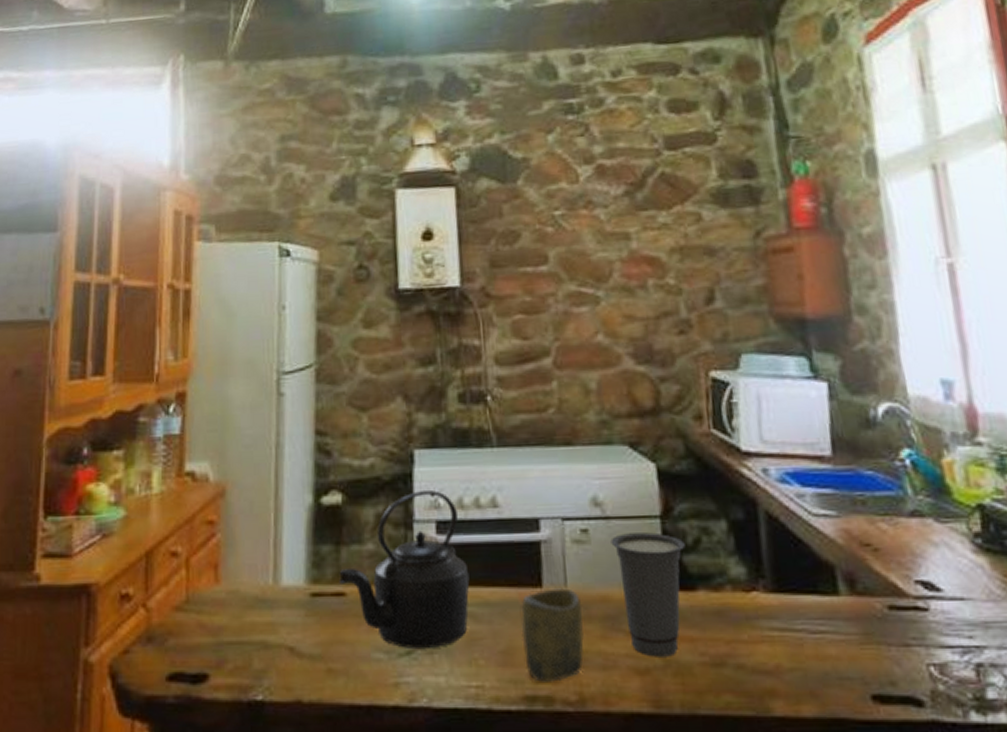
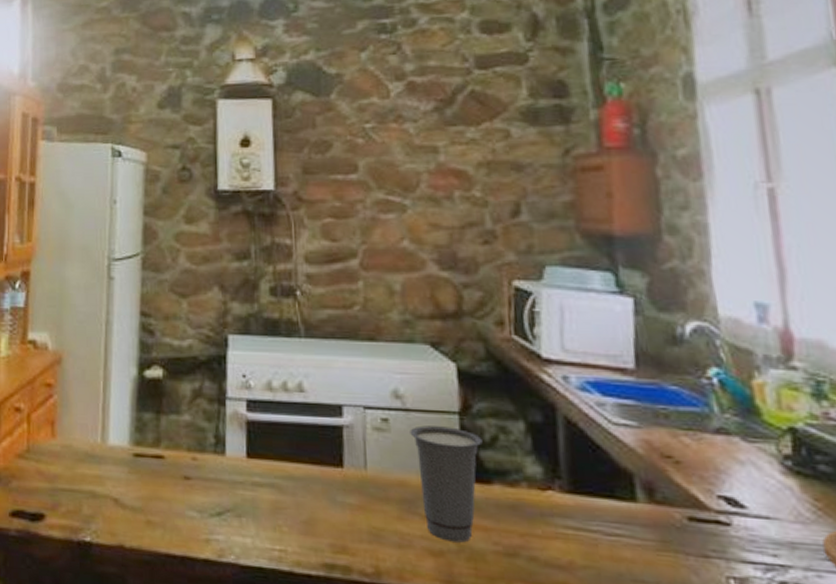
kettle: present [339,491,470,648] -> none [159,372,276,512]
cup: present [521,588,584,682] -> none [322,469,381,554]

